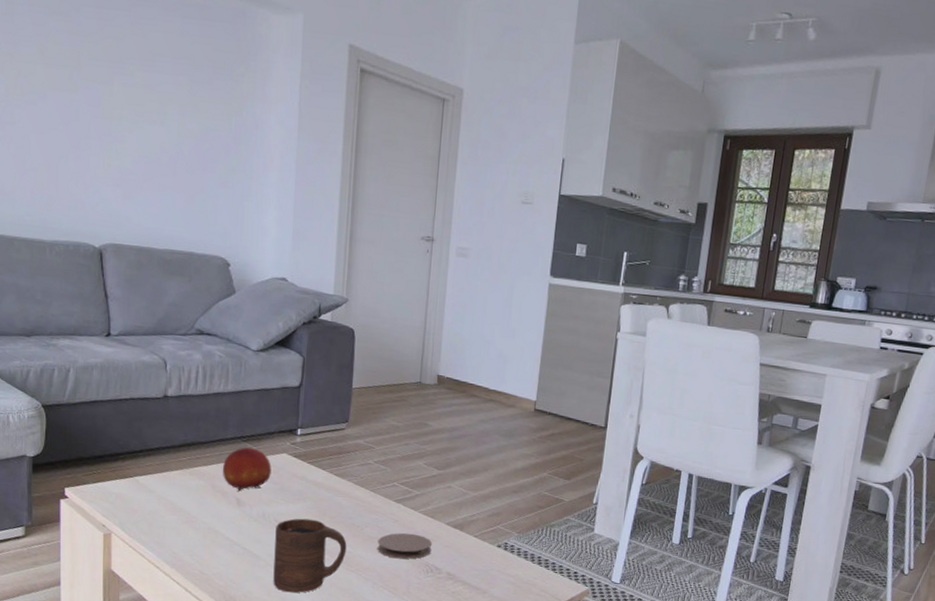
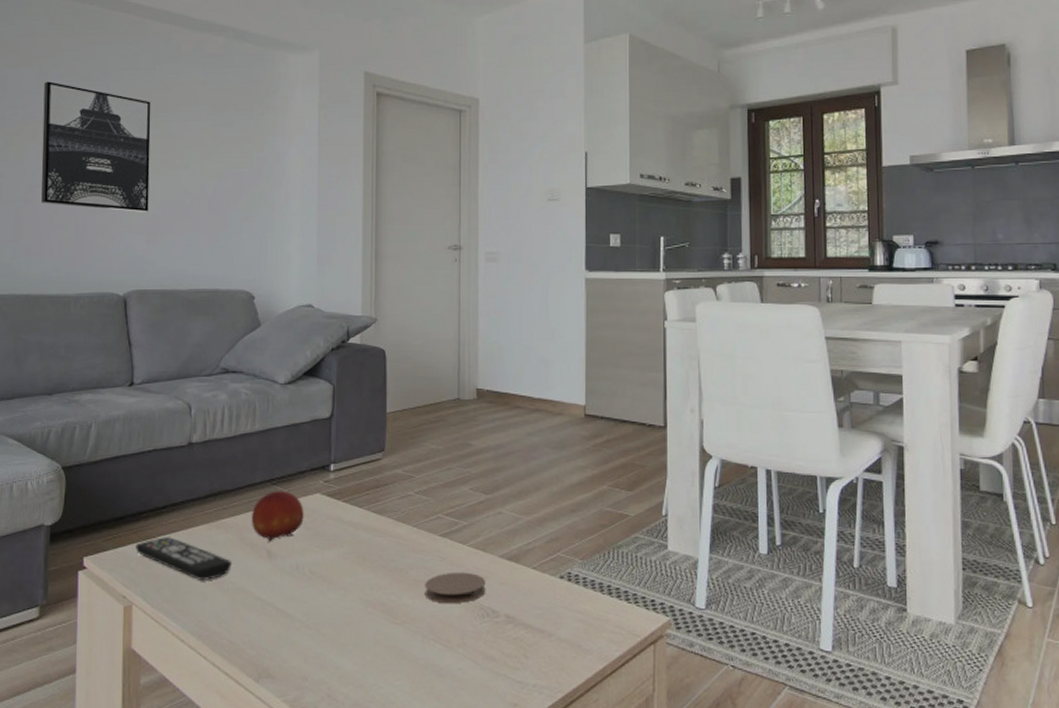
wall art: none [11,9,126,165] -> present [41,81,151,212]
remote control: none [114,477,203,519] -> present [136,537,231,580]
cup: present [273,518,347,593] -> none [310,566,391,657]

